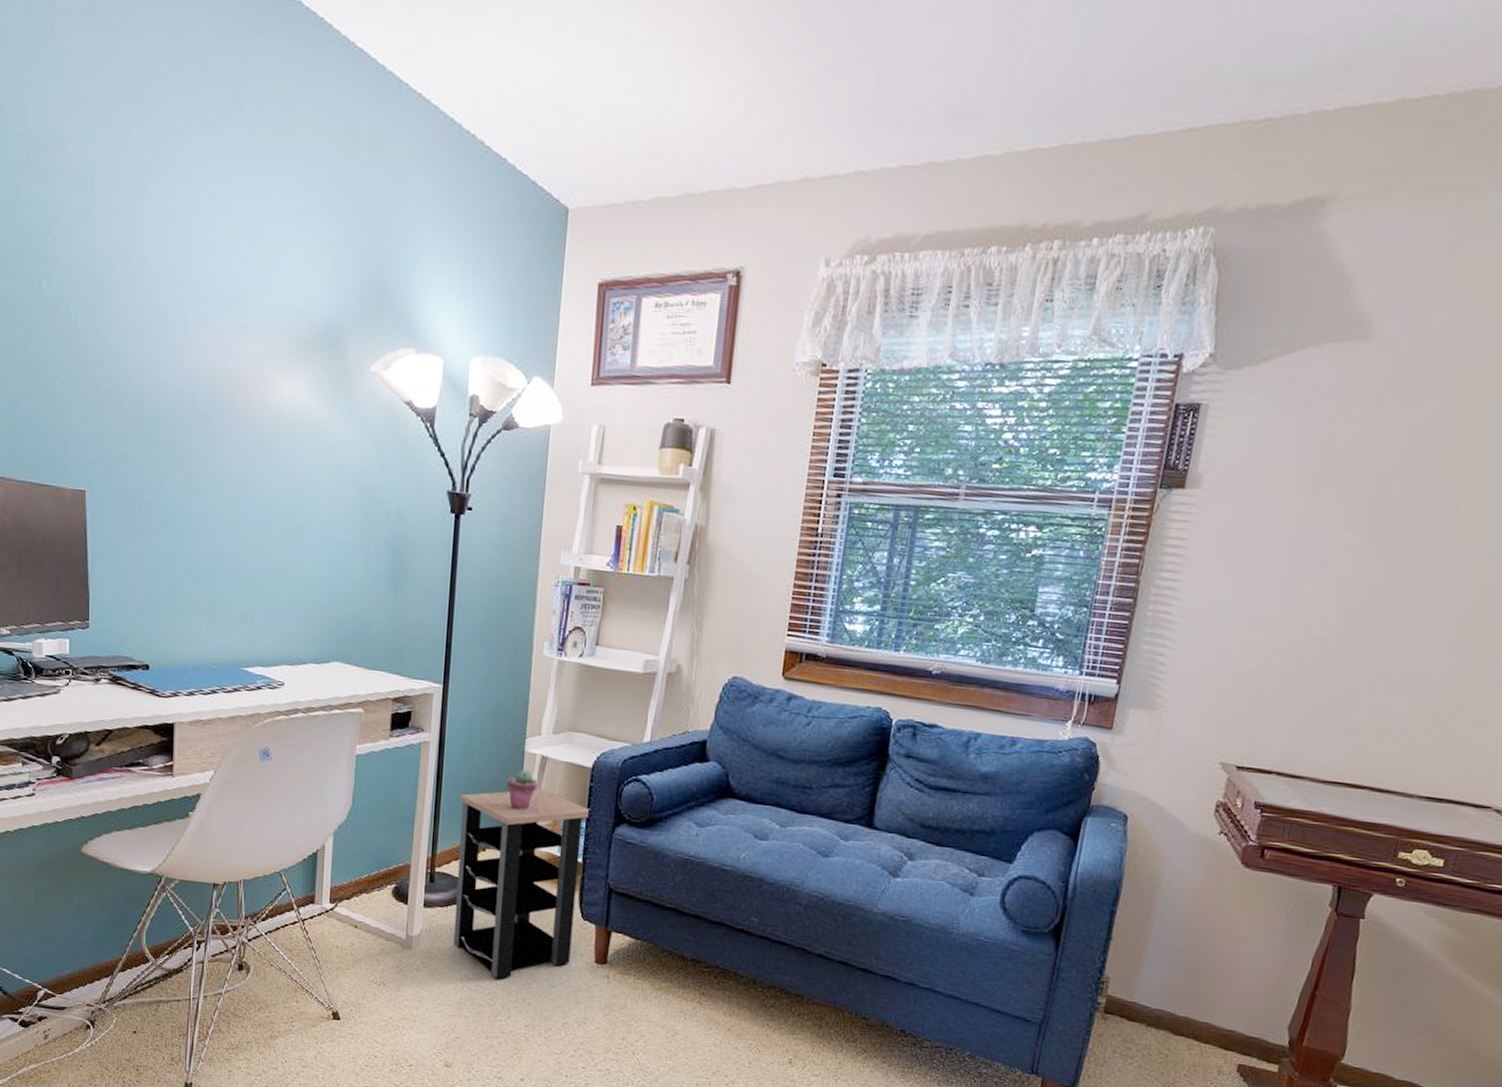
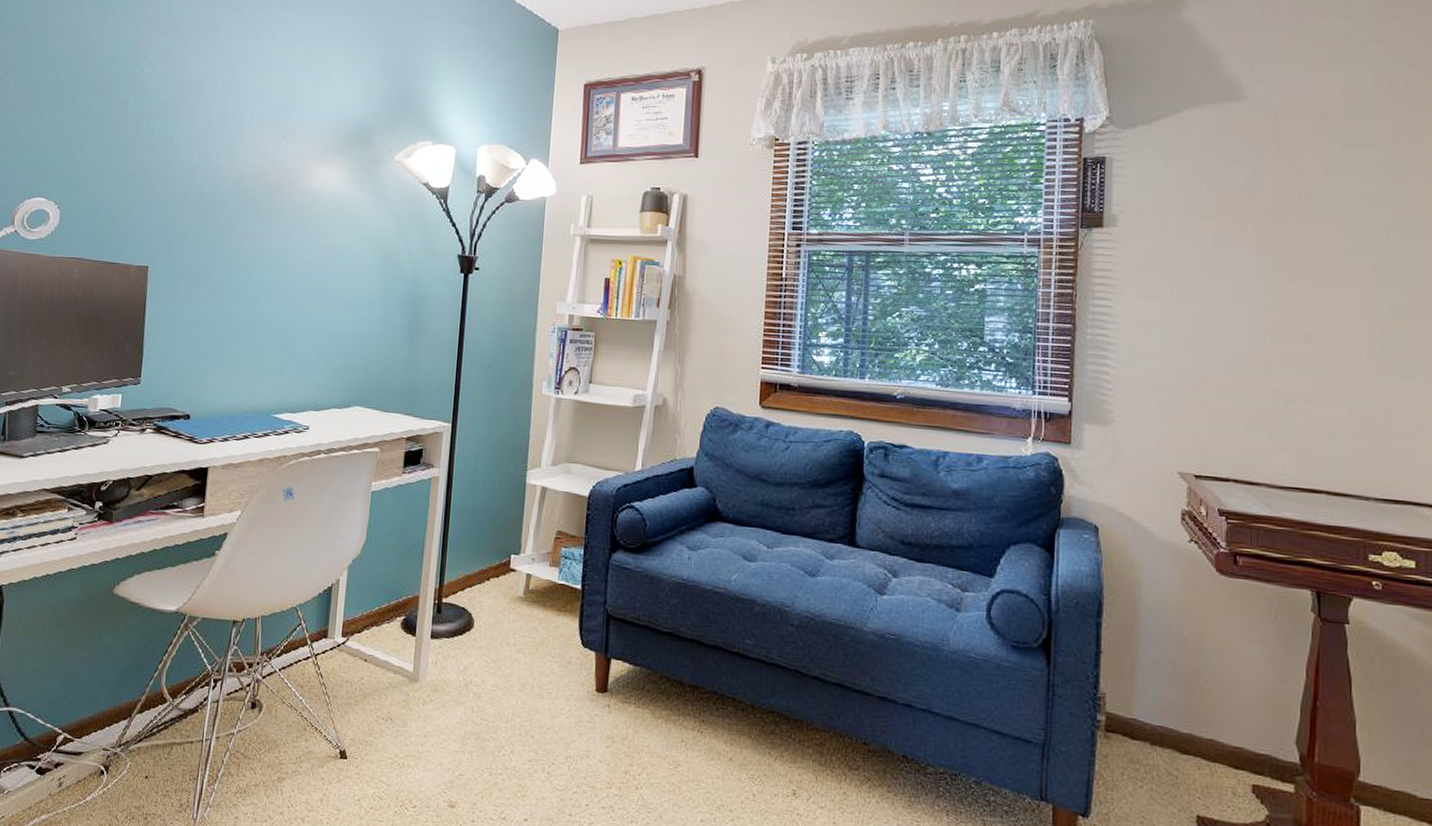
side table: present [453,789,592,980] -> none [459,519,589,712]
potted succulent: present [507,770,539,811] -> none [510,500,539,540]

